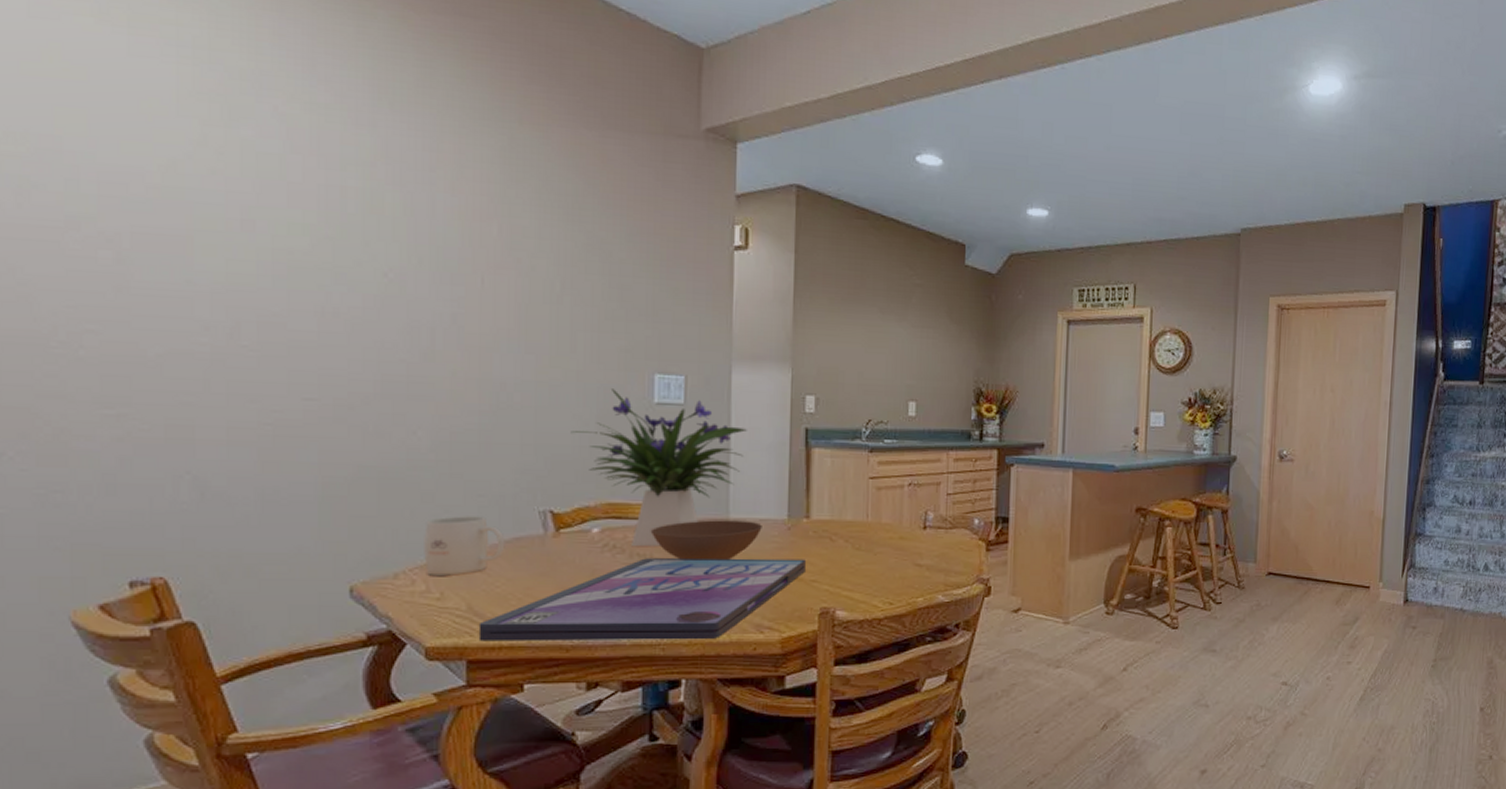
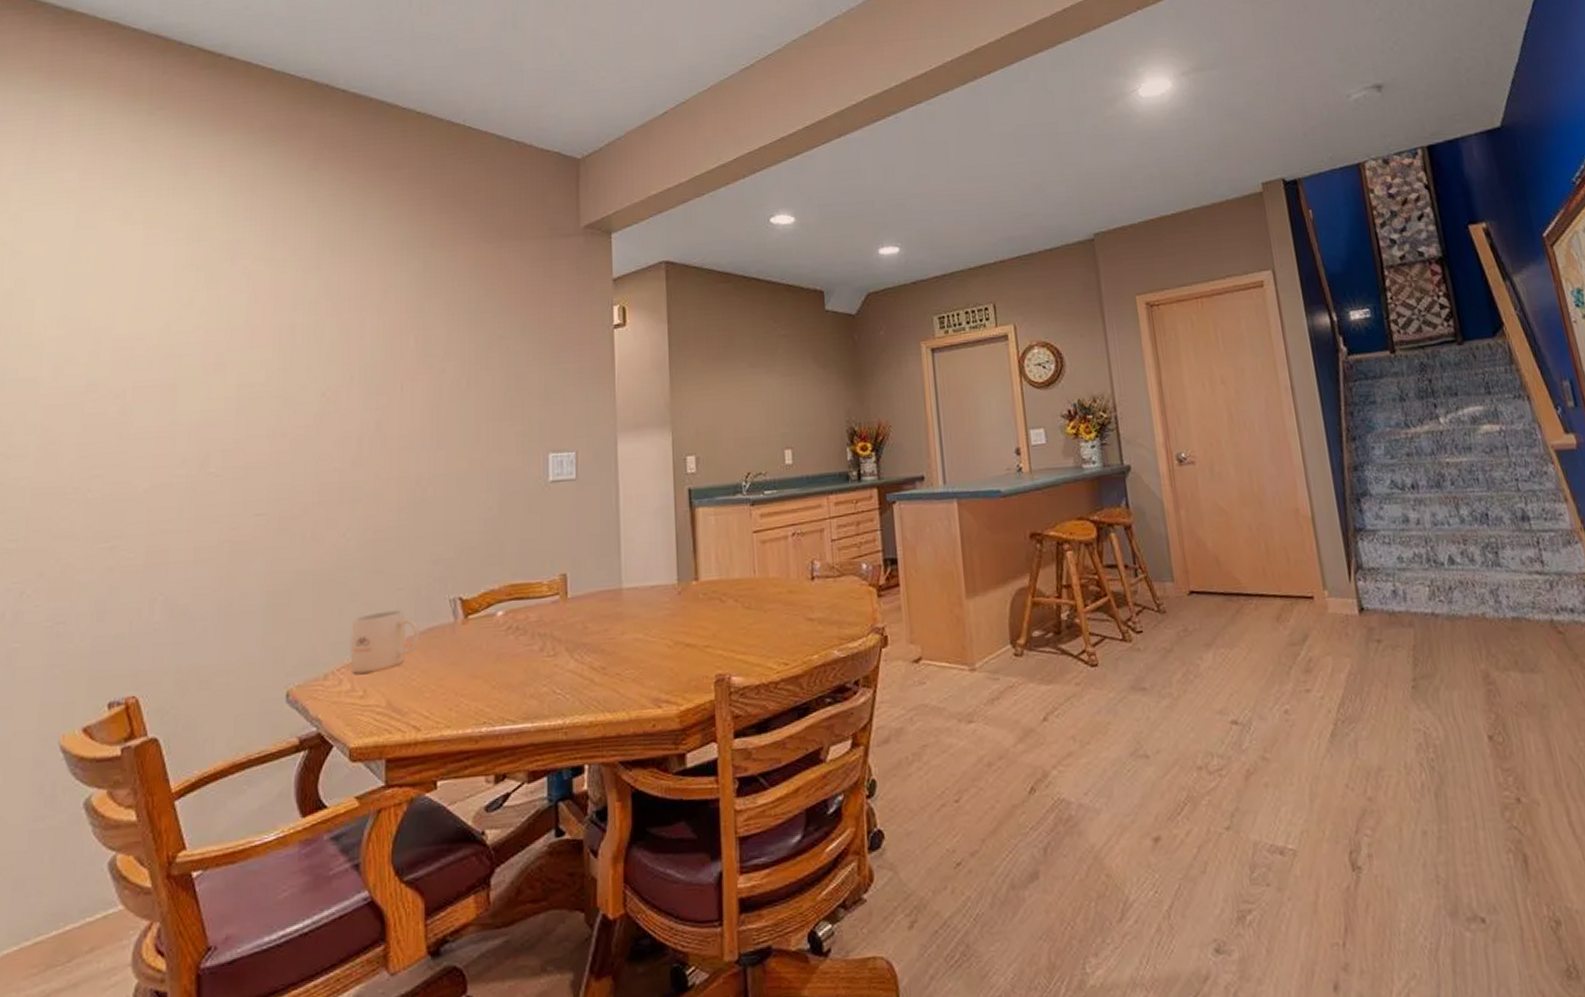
video game case: present [478,558,806,642] -> none [396,624,698,738]
flower arrangement: present [570,389,747,548] -> none [476,472,634,627]
bowl: present [650,520,762,561] -> none [549,589,654,636]

